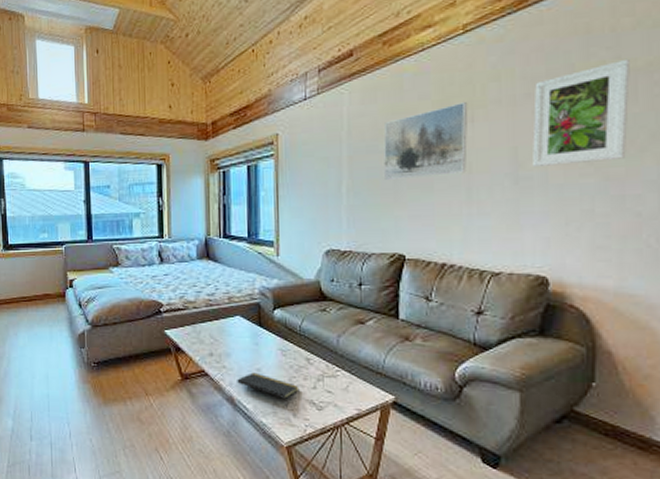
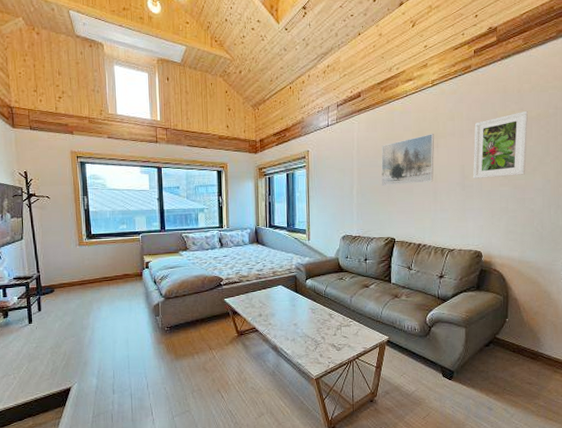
notepad: present [237,372,299,406] -> none [280,326,324,349]

